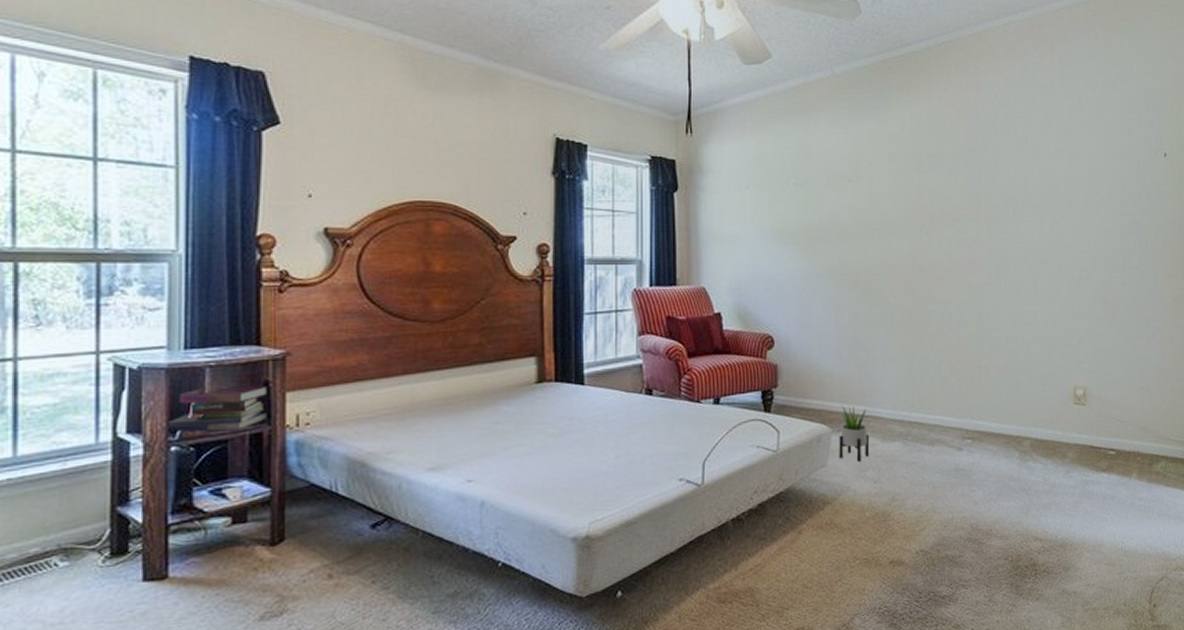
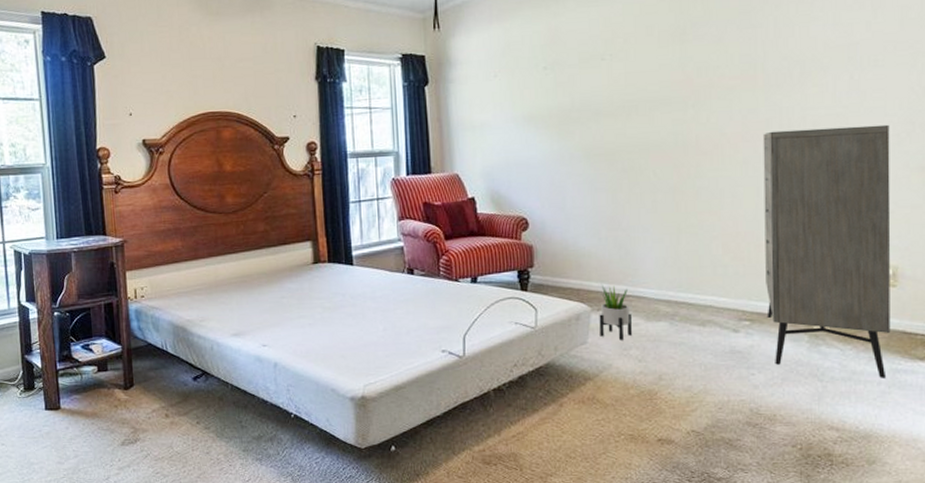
books: present [169,385,268,432] -> none [52,266,115,301]
dresser: none [984,260,1082,490] -> present [762,124,891,378]

